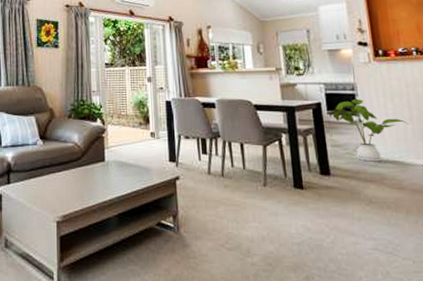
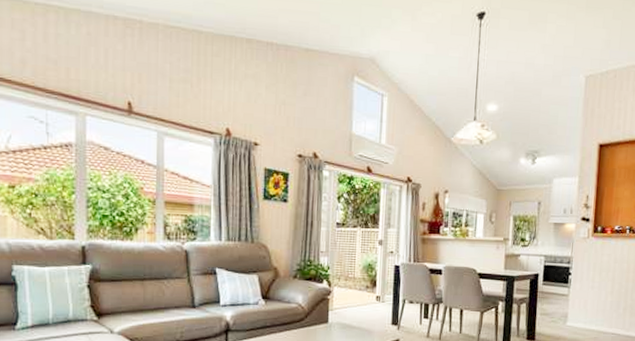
house plant: present [329,99,409,162] -> none [544,272,610,330]

